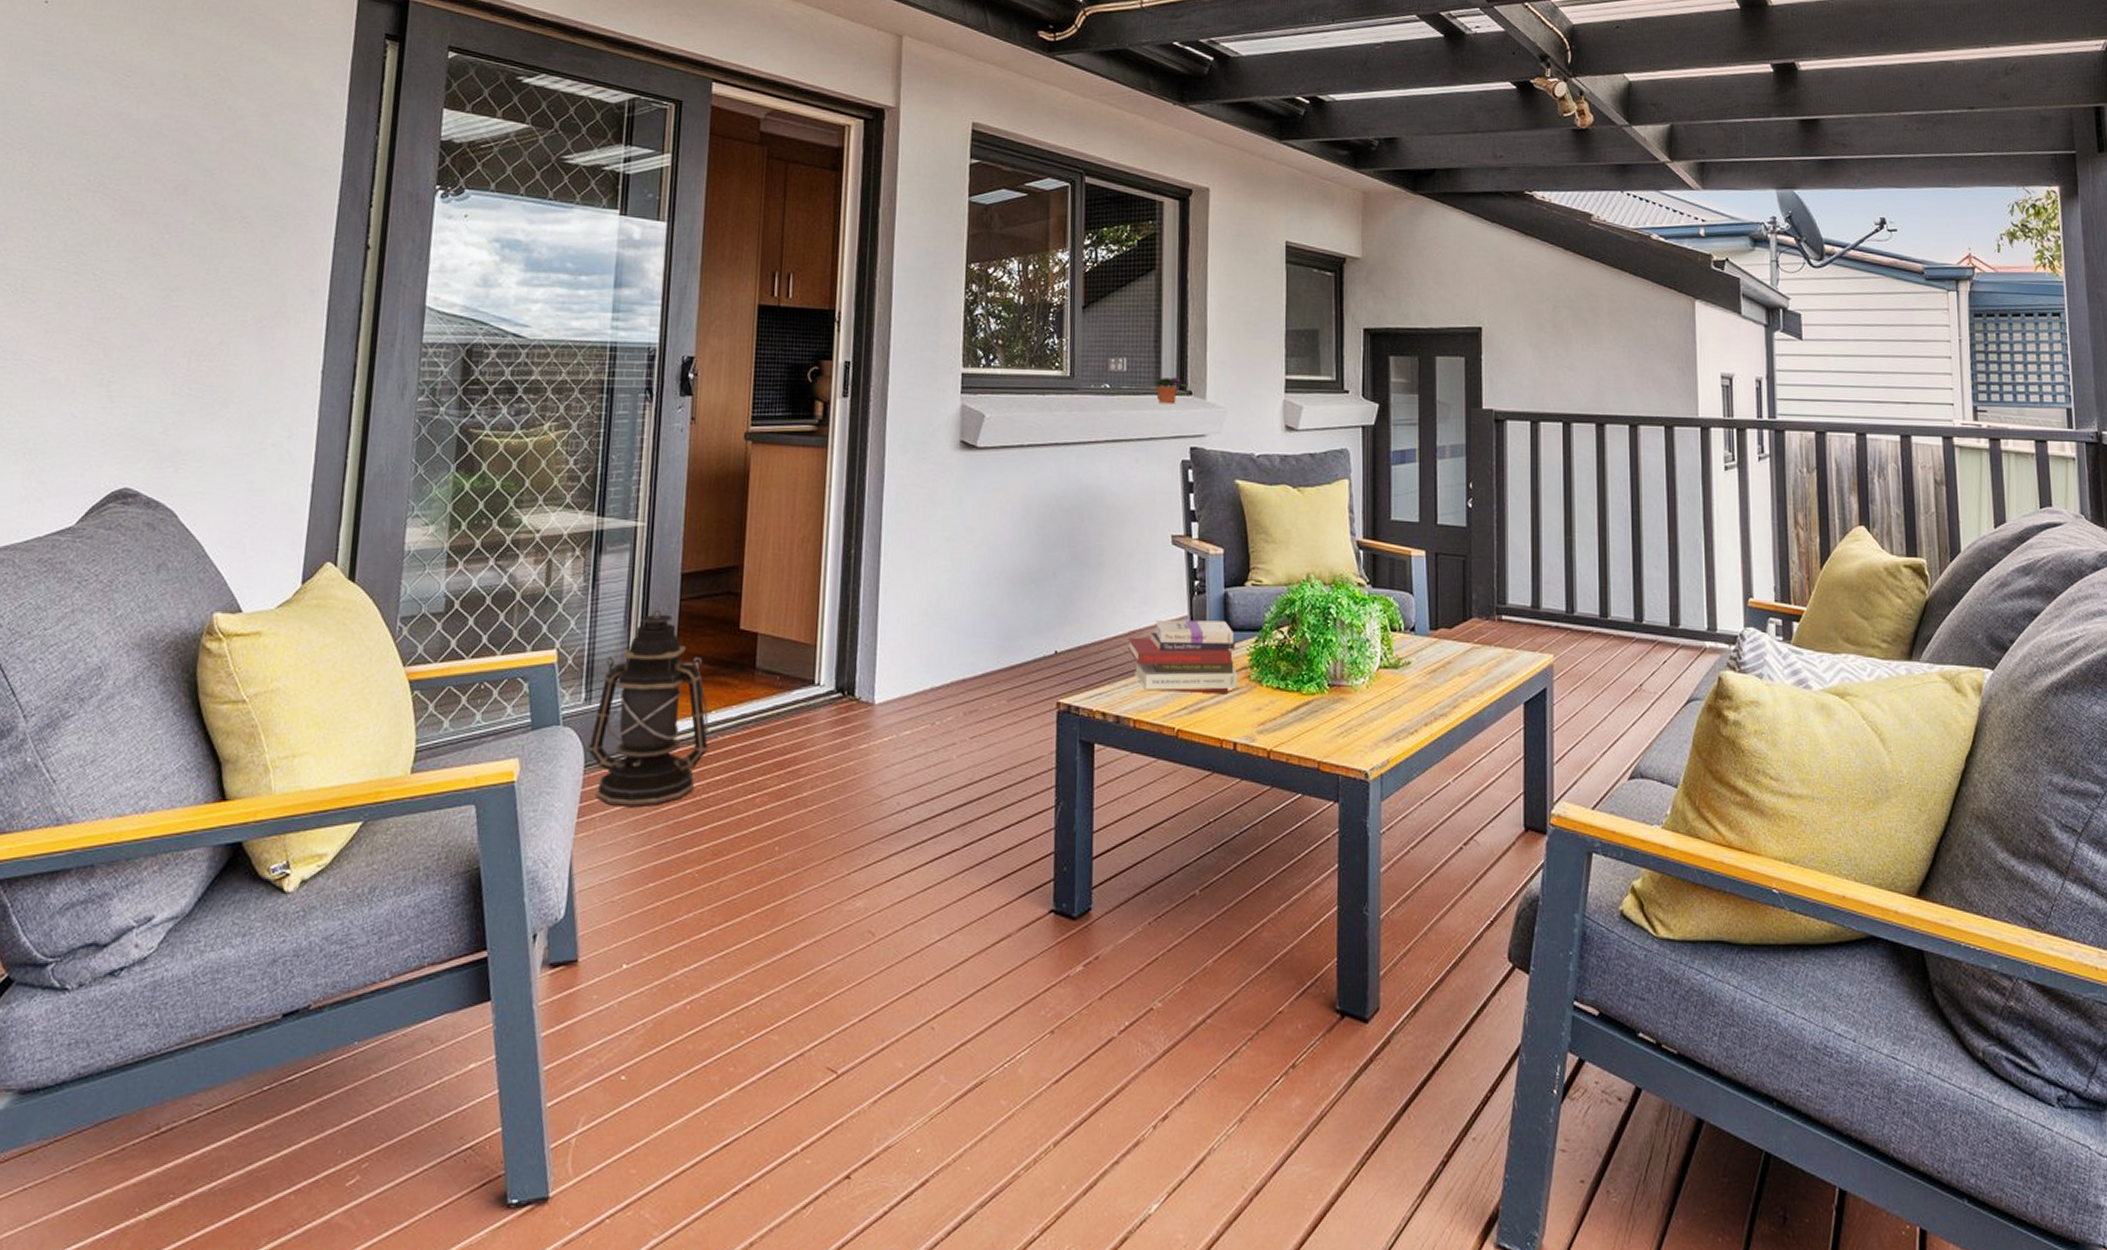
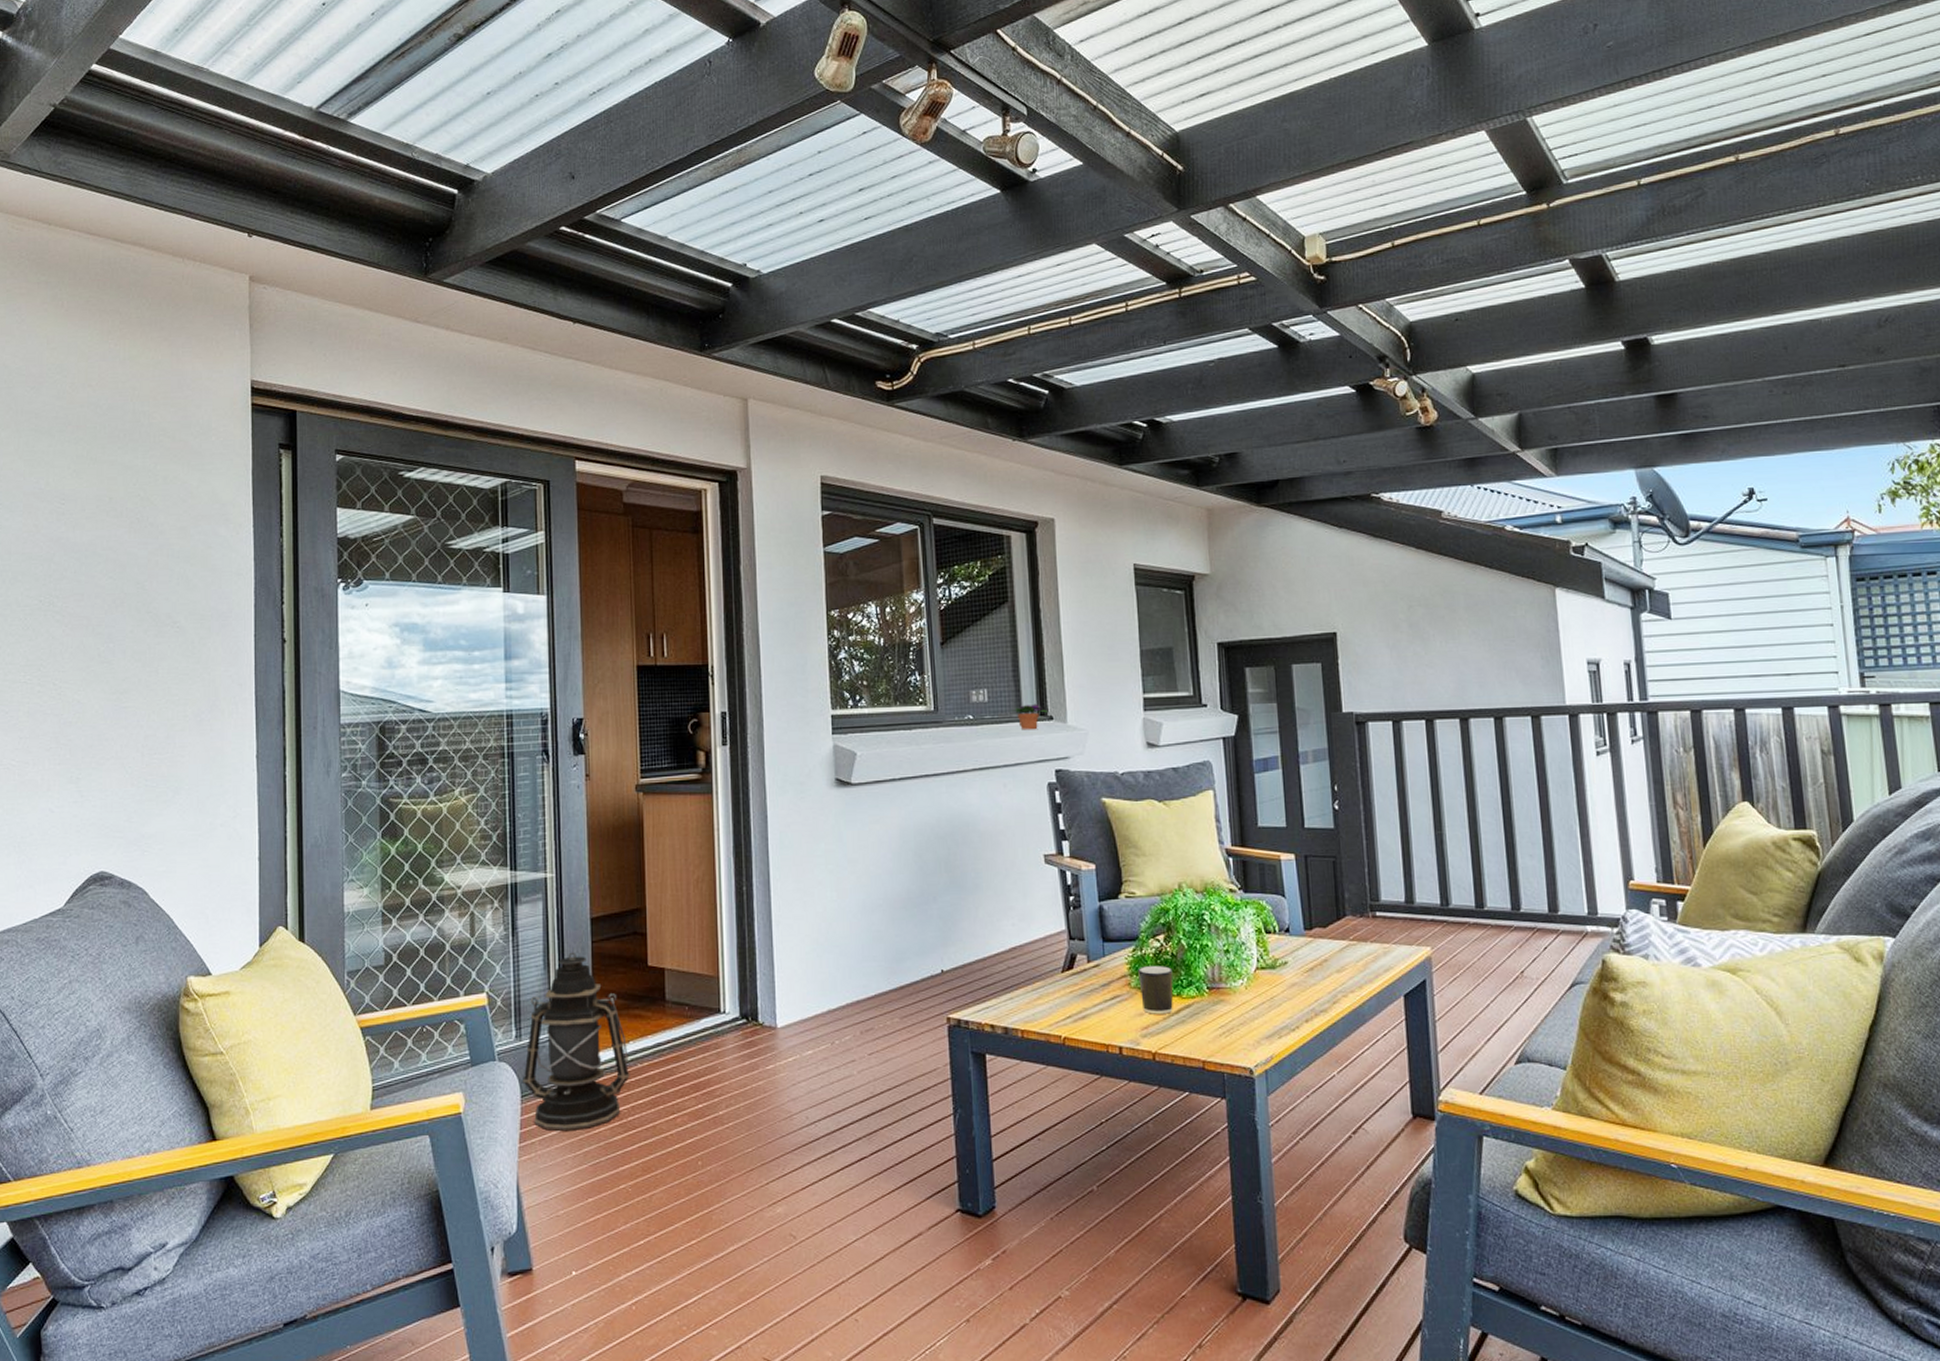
books: present [1127,619,1238,693] -> none [1009,933,1119,1003]
mug: none [1259,659,1296,710] -> present [1138,966,1174,1014]

